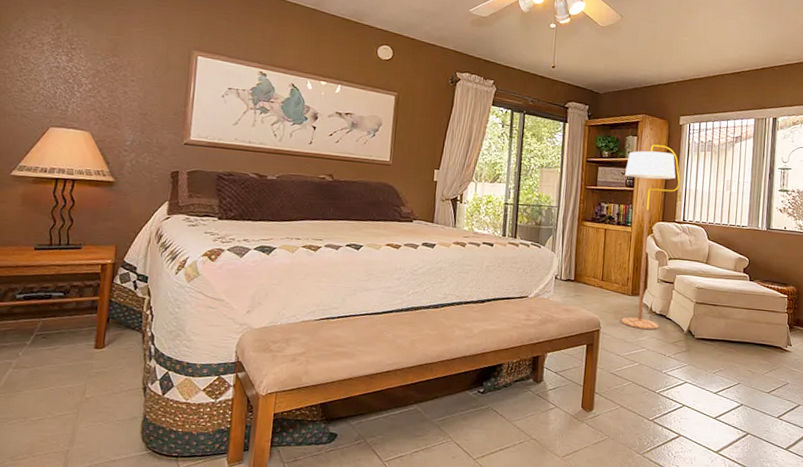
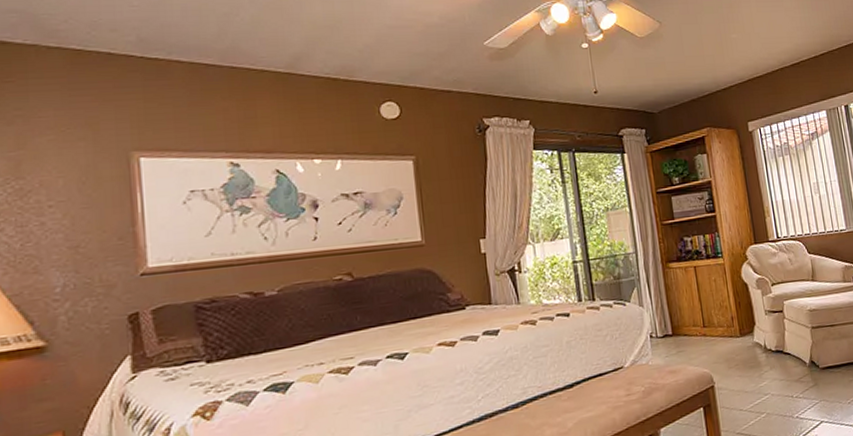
floor lamp: present [620,144,681,330] -> none [701,158,779,374]

